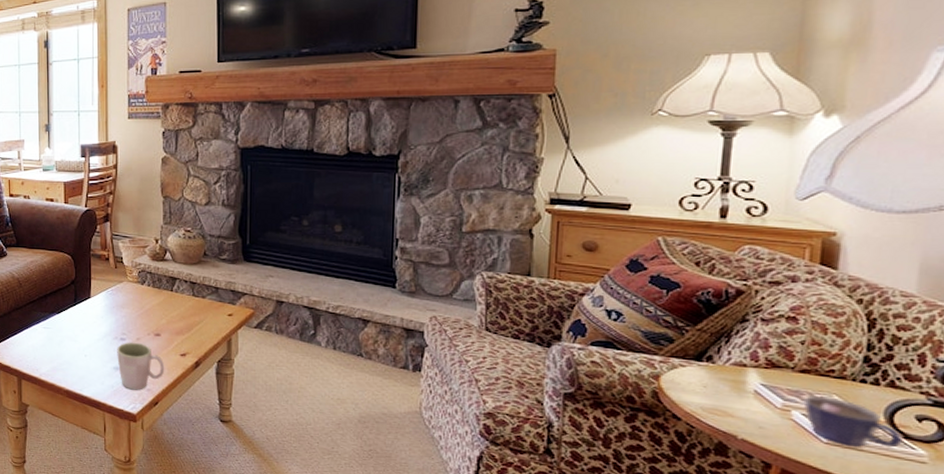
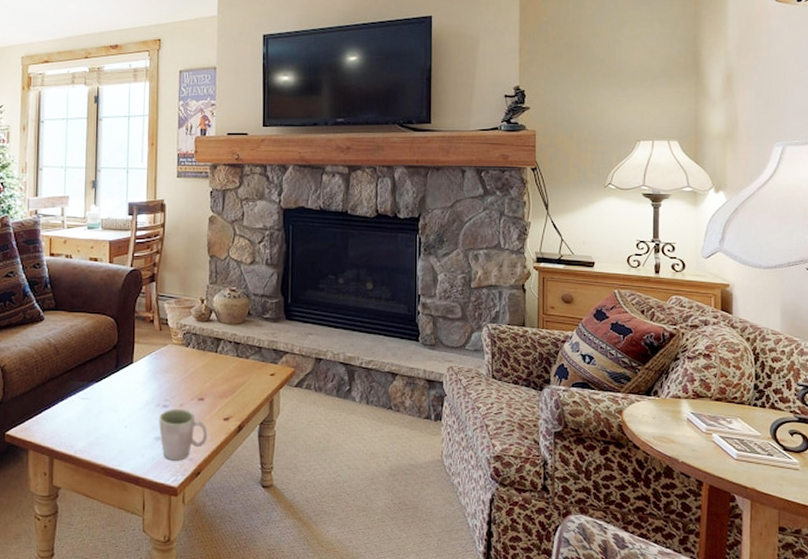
cup: present [803,396,903,448] -> none [719,420,783,462]

